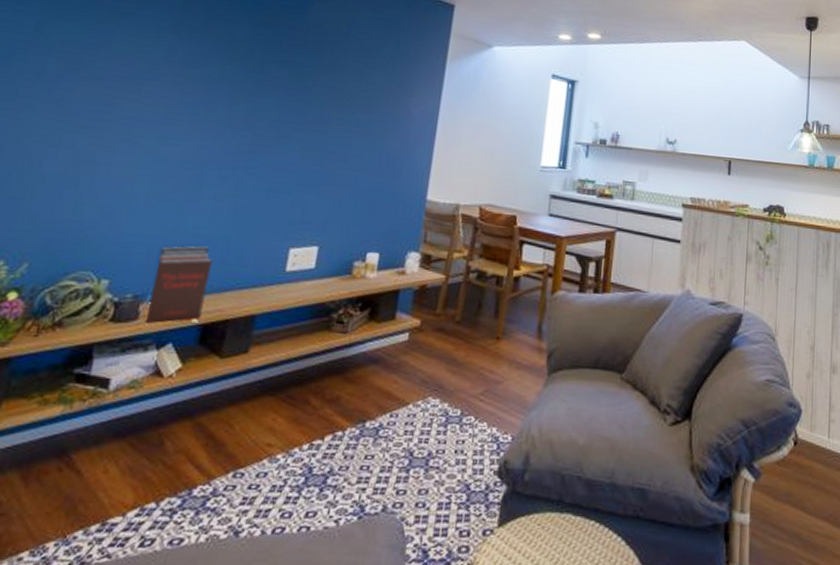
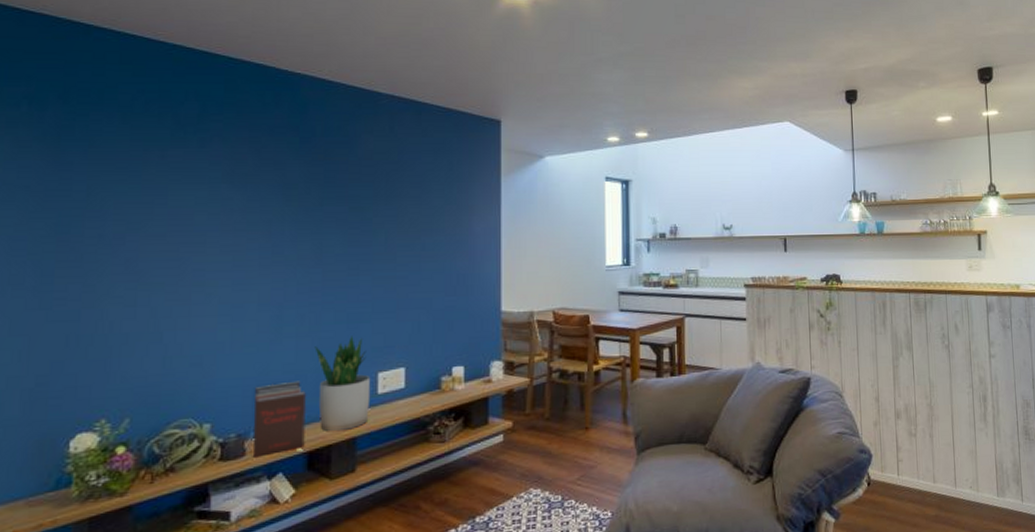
planter: none [220,206,282,307] -> present [314,336,371,432]

